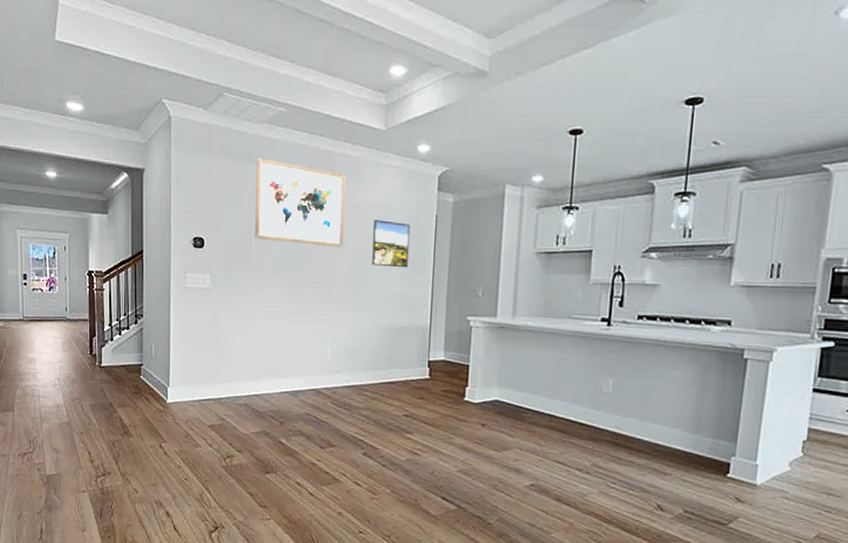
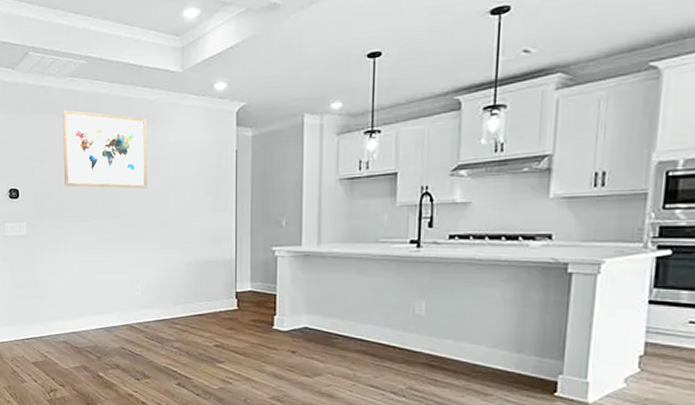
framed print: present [372,220,410,268] -> none [176,159,211,204]

